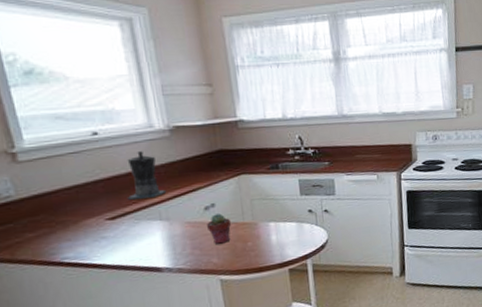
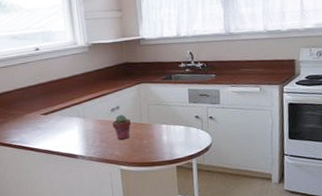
coffee maker: present [127,151,167,200] -> none [56,63,84,100]

